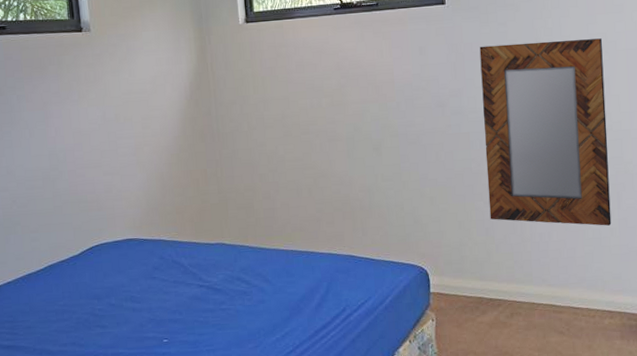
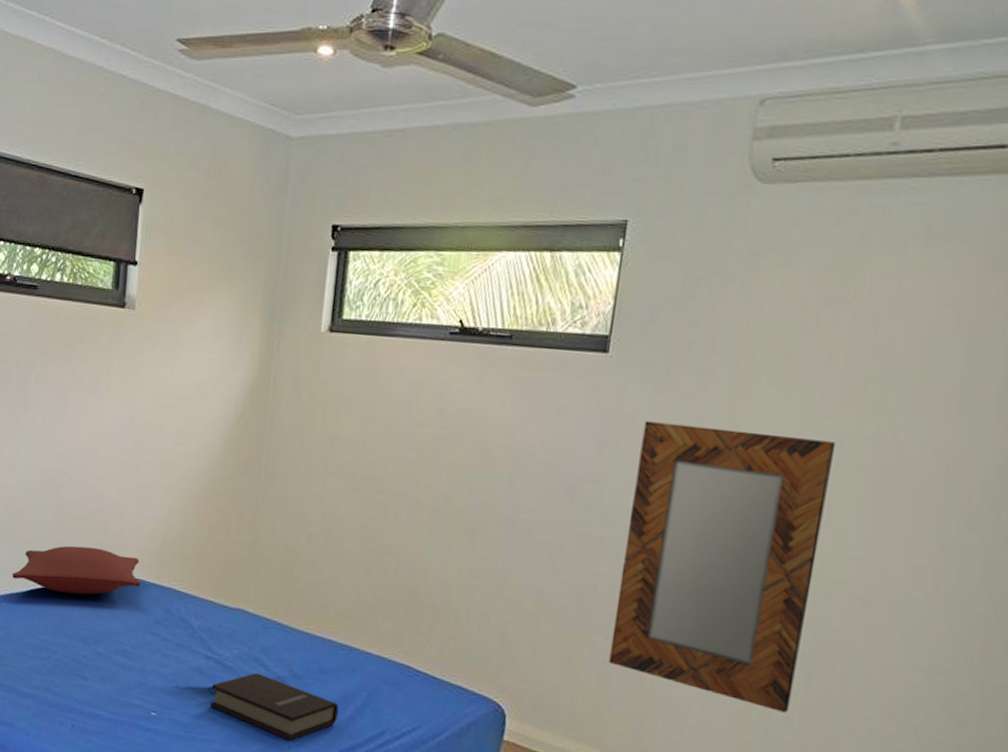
pillow: none [26,221,136,264] -> present [12,545,141,595]
book: none [208,288,309,333] -> present [210,672,339,741]

